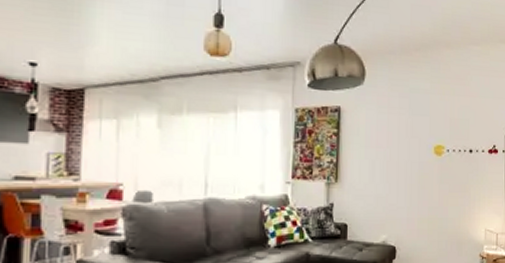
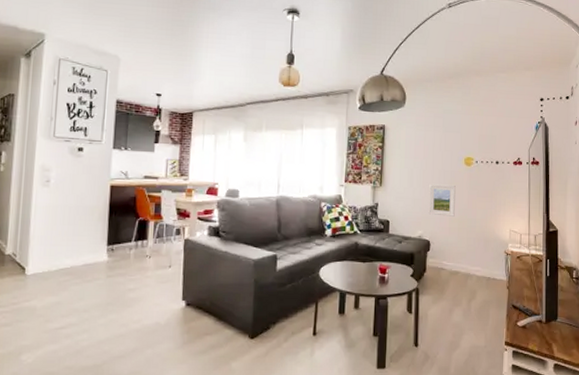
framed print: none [393,178,424,216] -> present [428,184,456,217]

